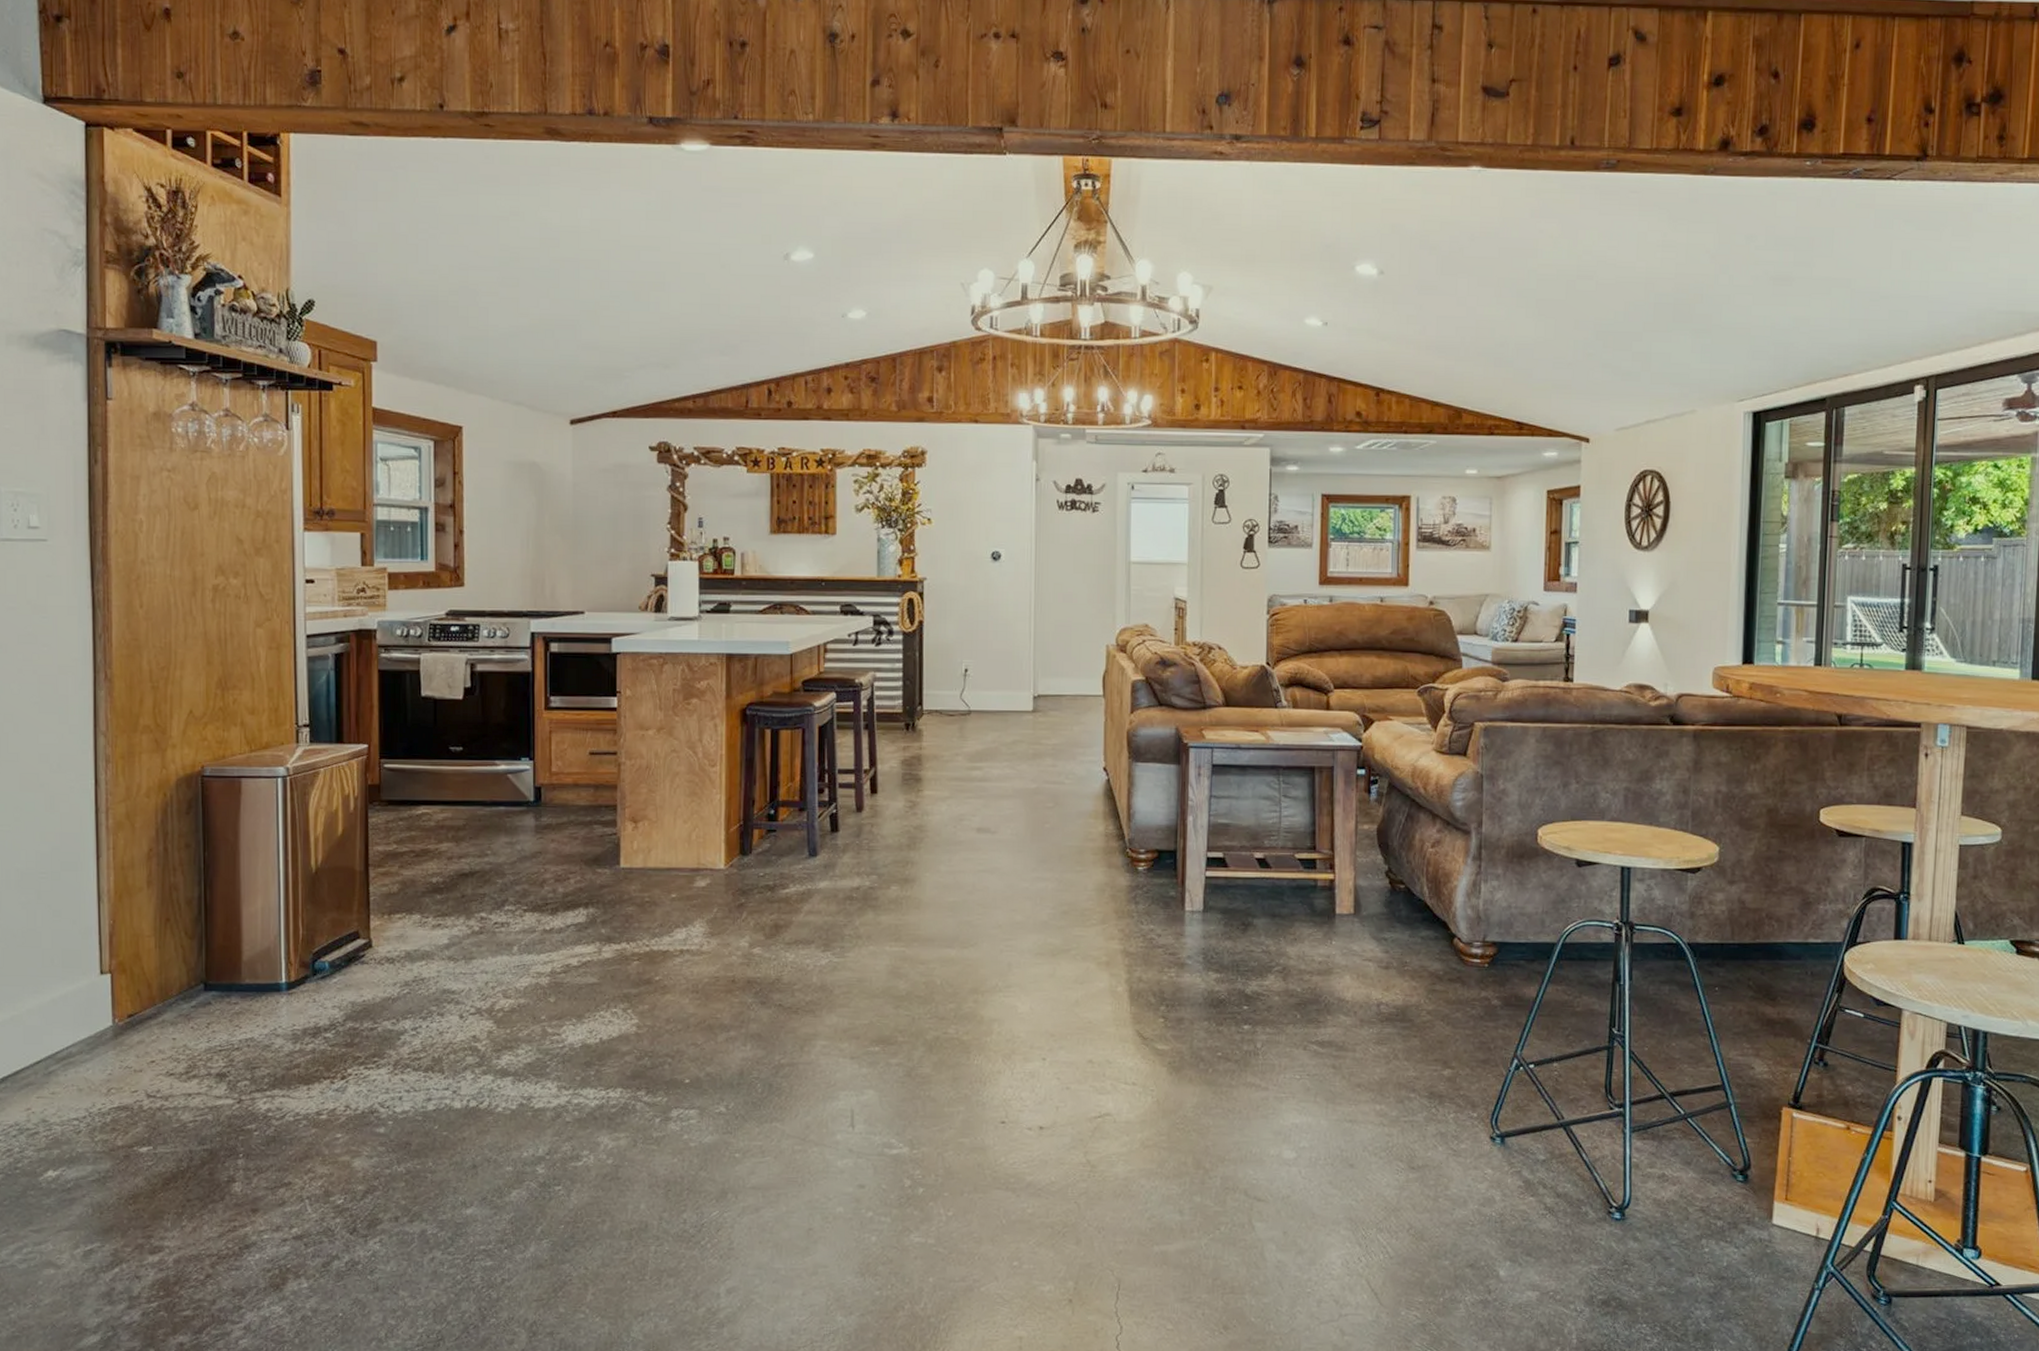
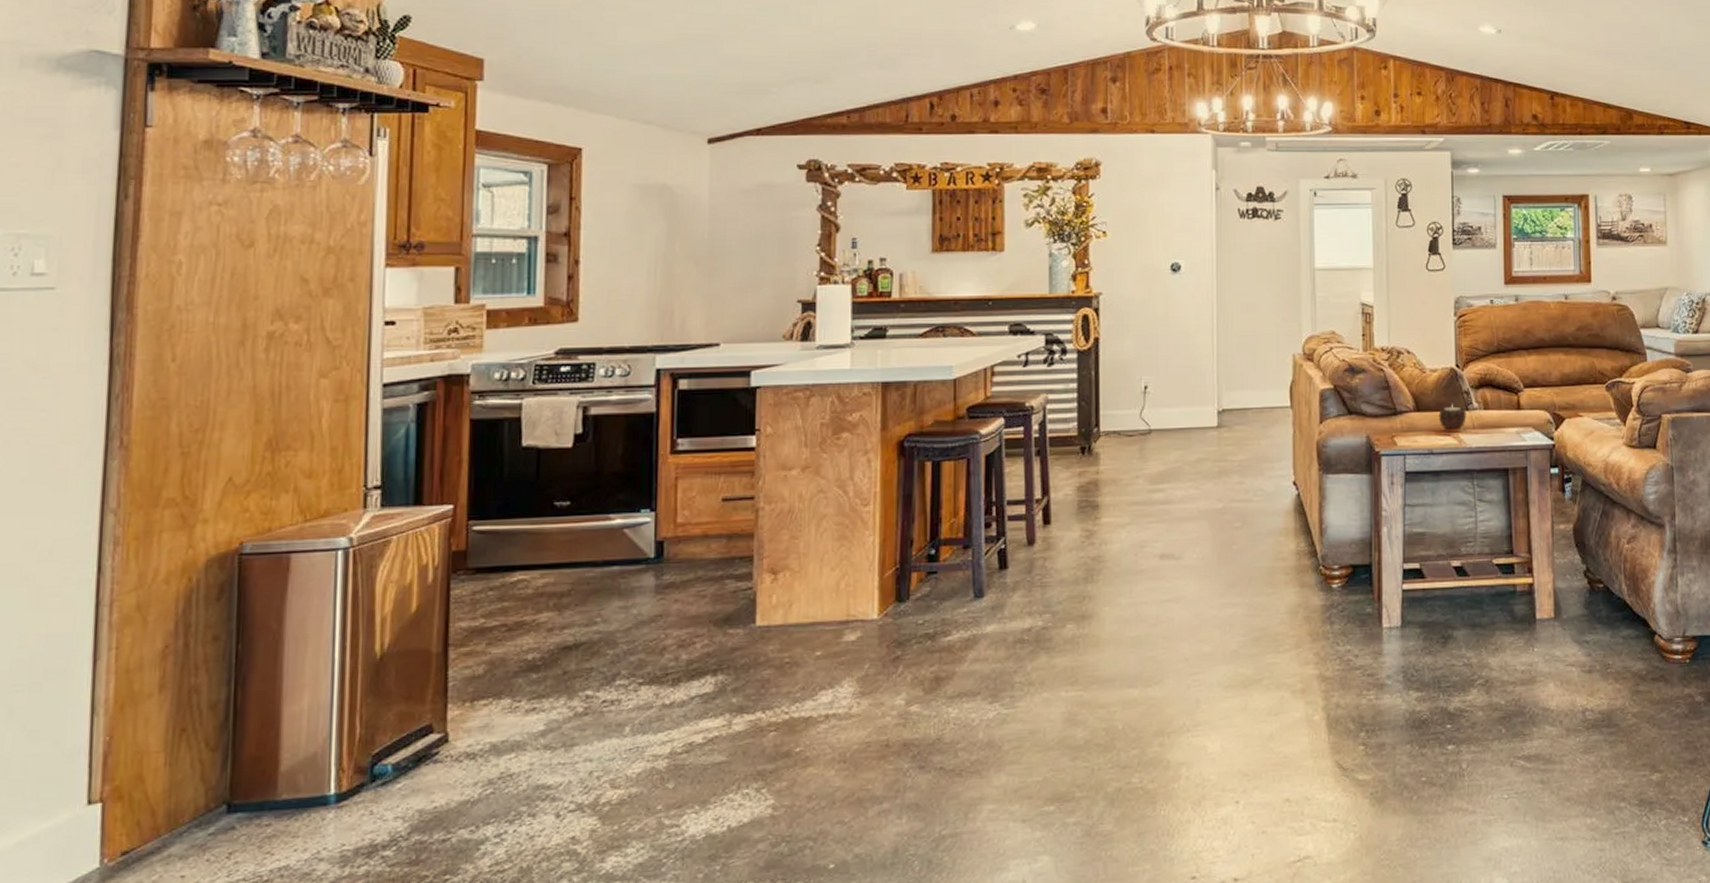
candle: none [1247,701,1275,729] -> present [1438,404,1467,433]

